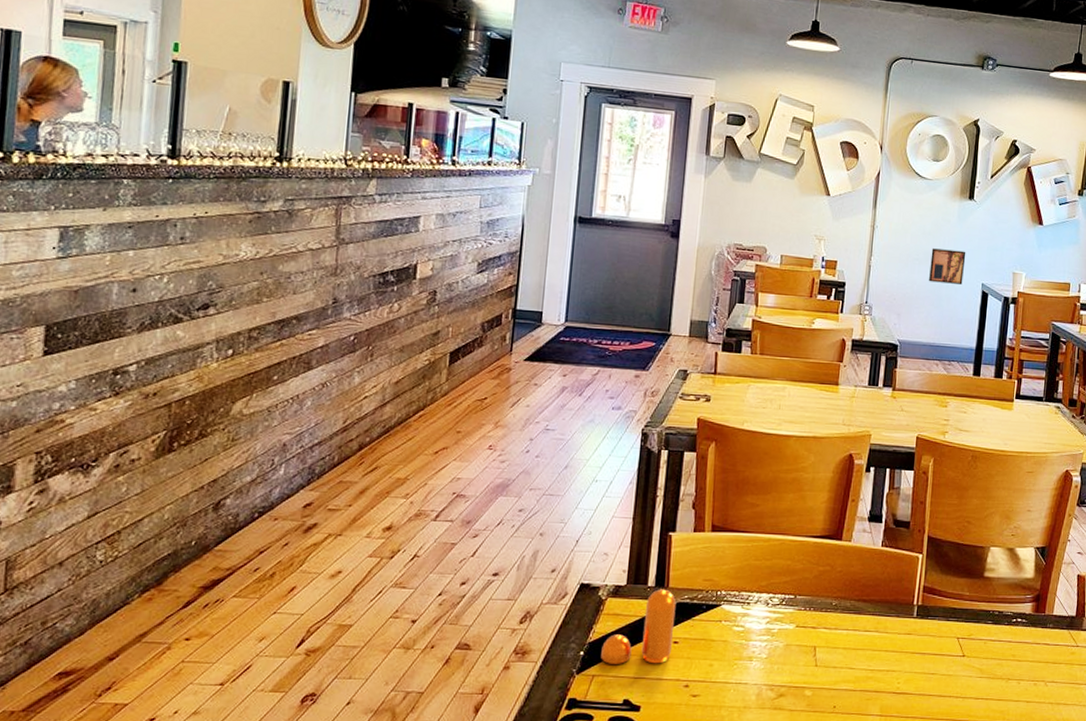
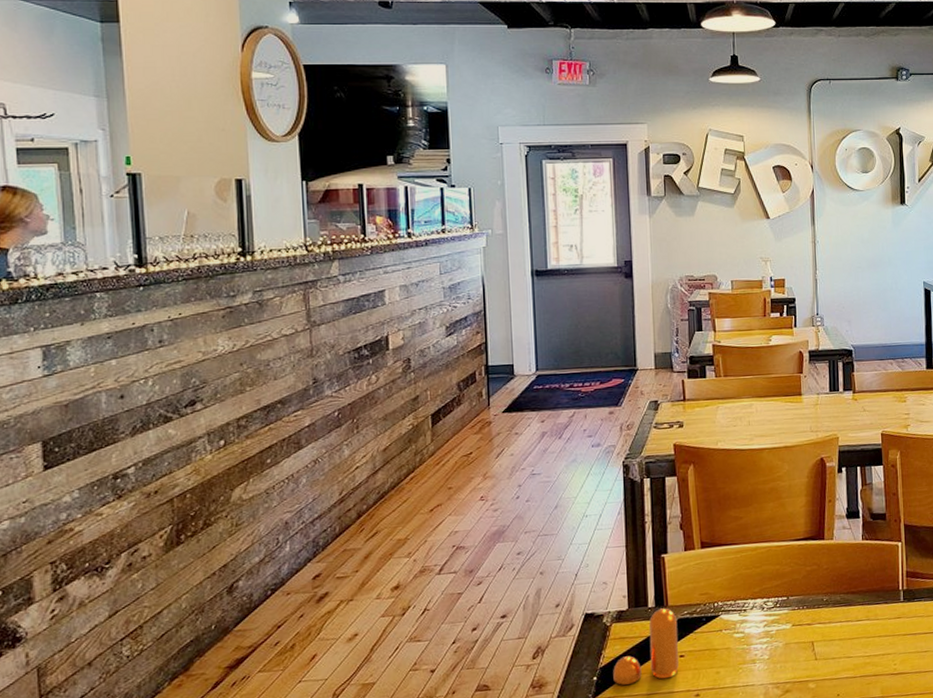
wall art: present [929,248,966,285] -> none [872,253,905,287]

